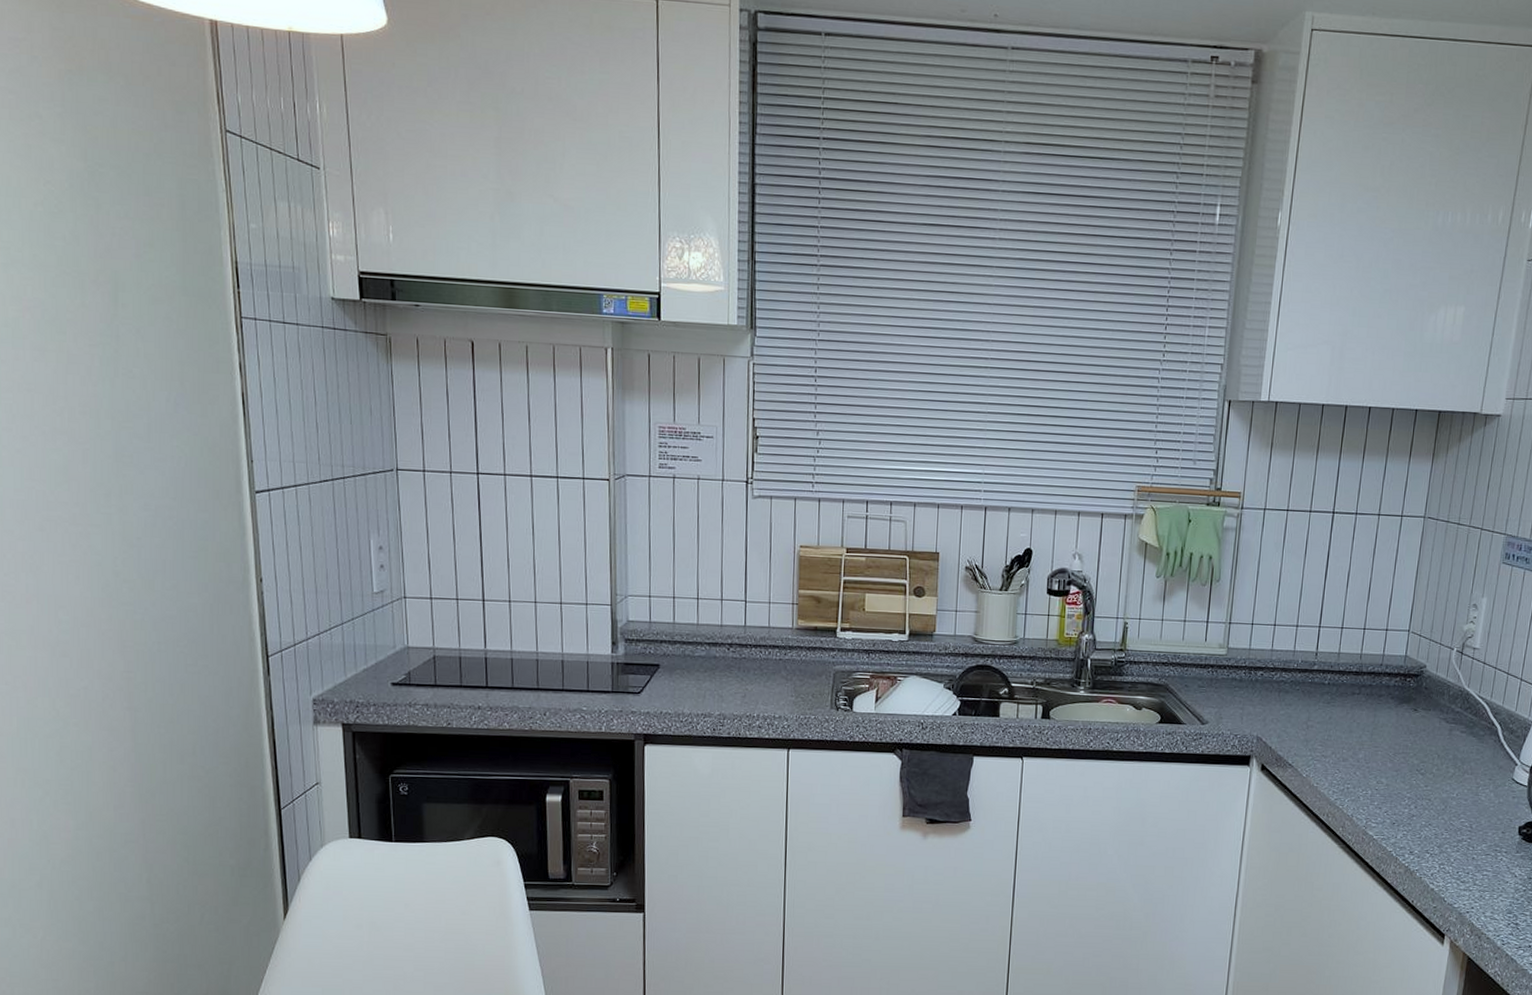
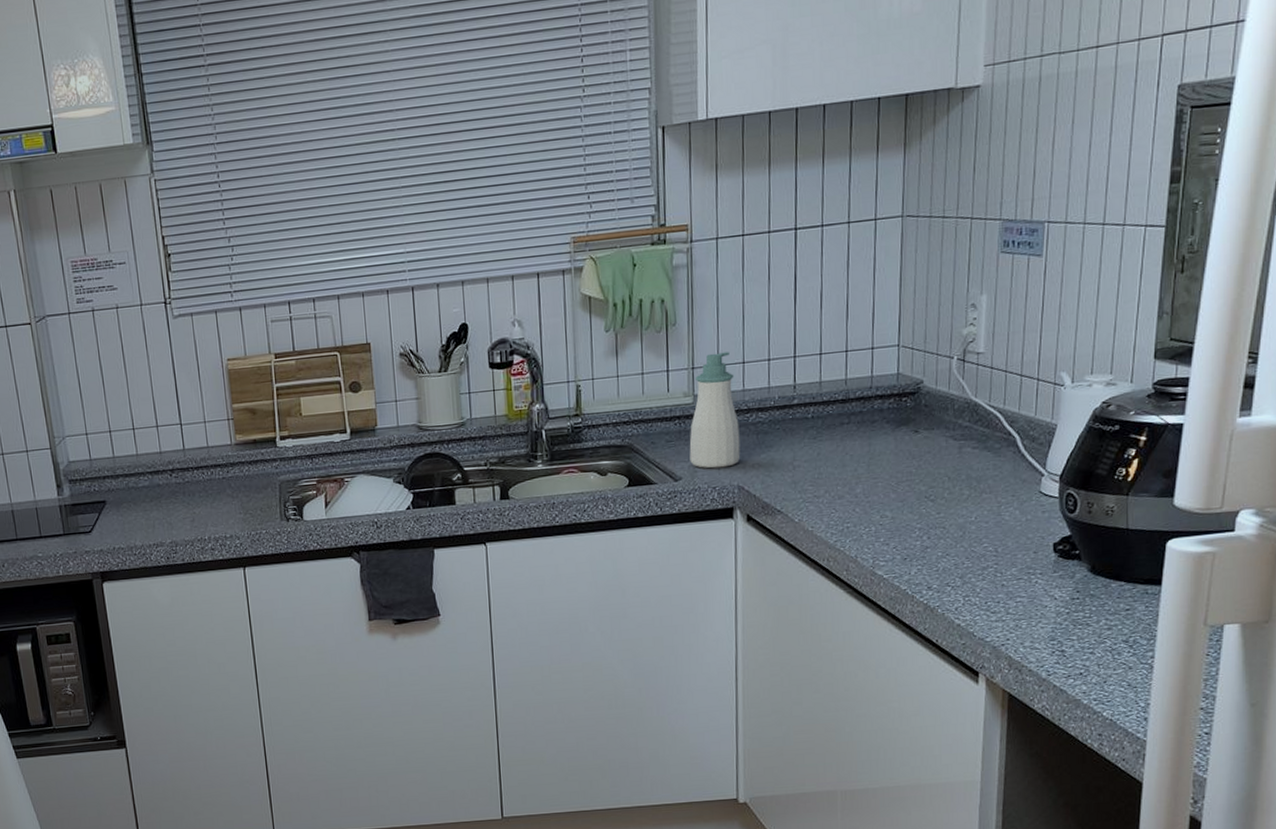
soap bottle: none [1217,612,1266,718] -> present [689,352,741,469]

